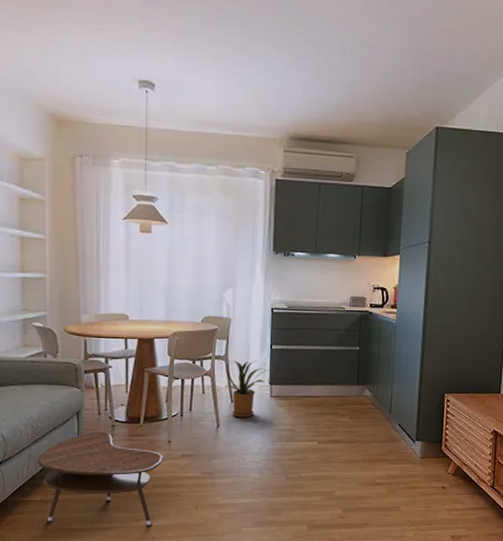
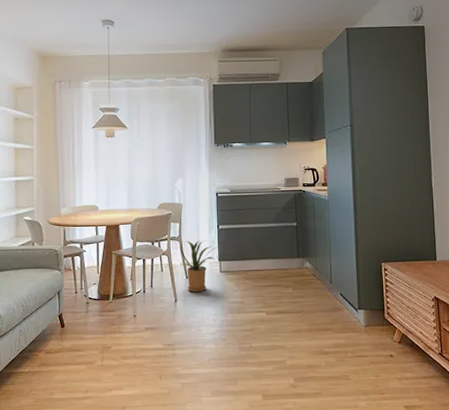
side table: present [36,431,163,527] -> none [26,308,130,396]

